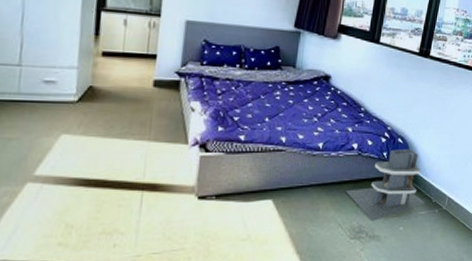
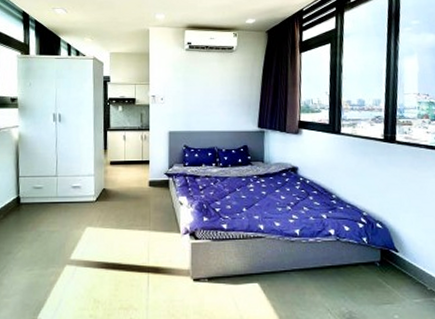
architectural model: present [346,149,425,221] -> none [330,234,420,307]

